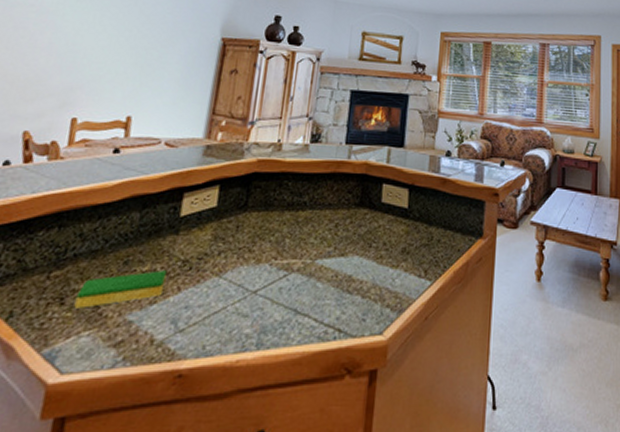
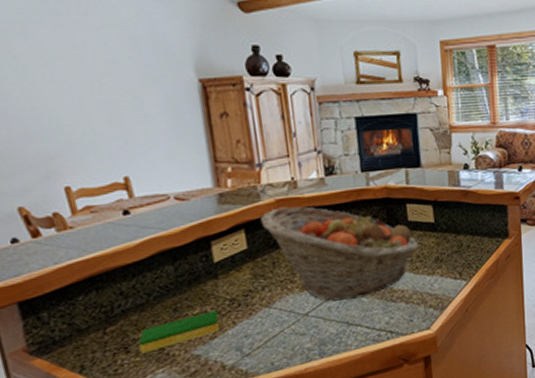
fruit basket: none [237,168,388,282] -> present [260,206,420,302]

